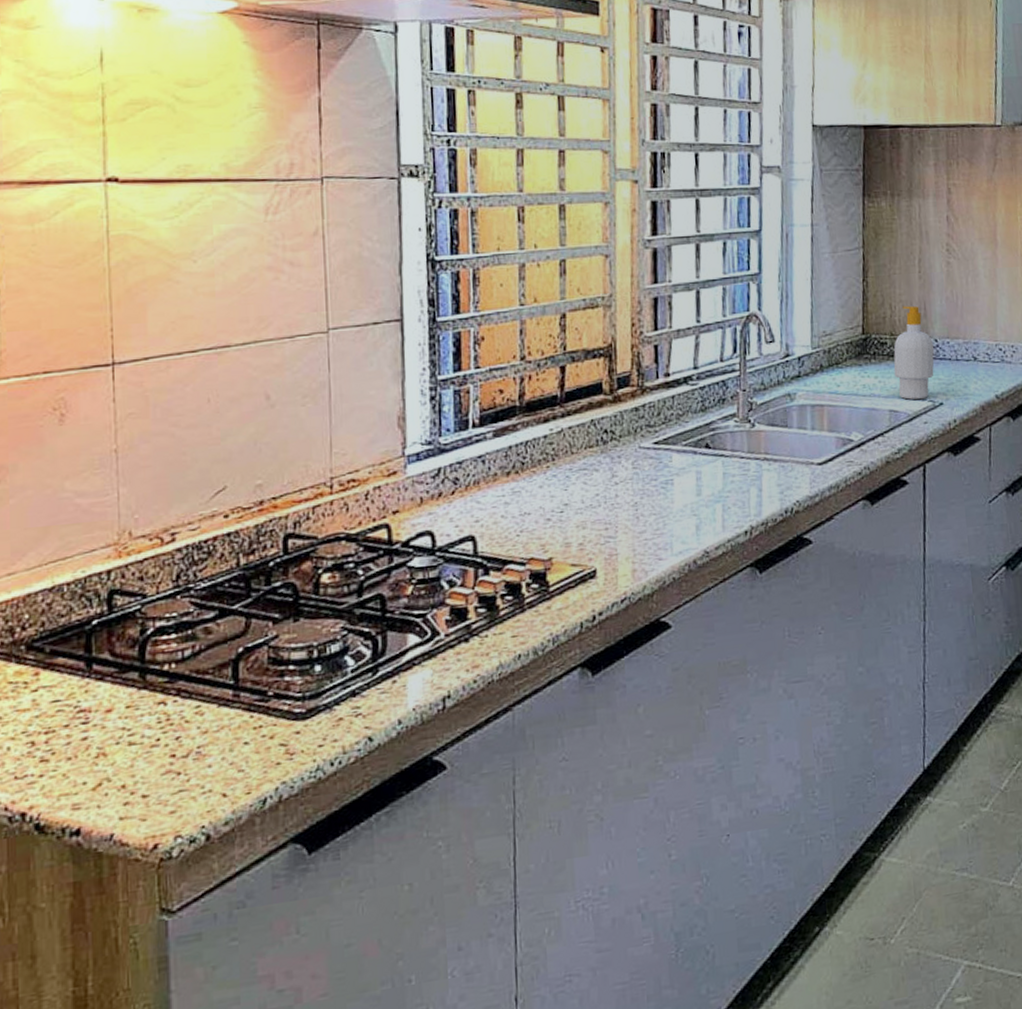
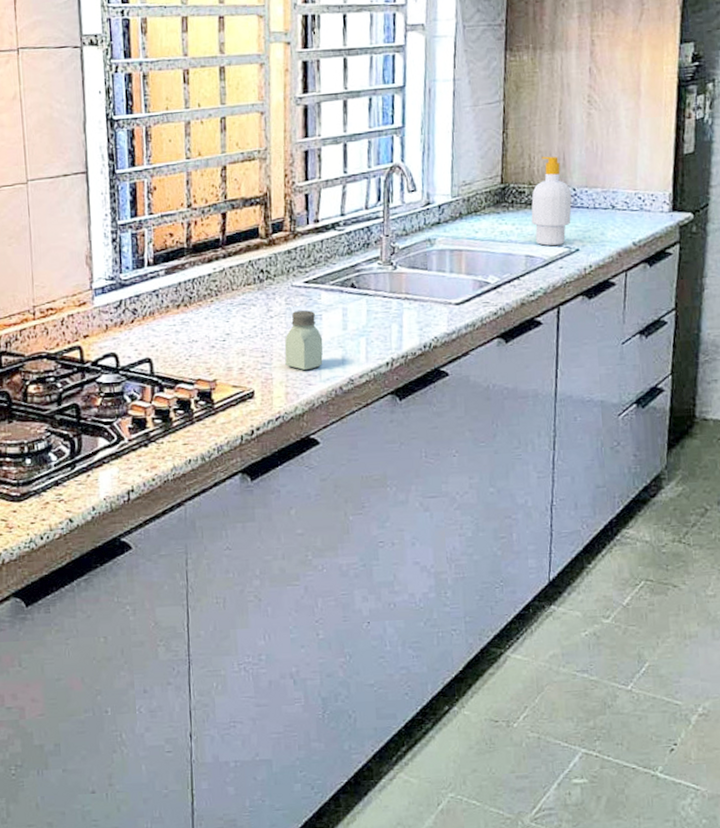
saltshaker: none [631,475,675,543] -> present [284,310,323,370]

